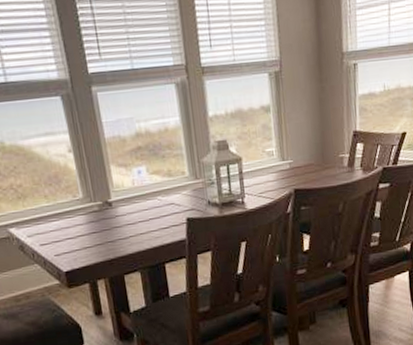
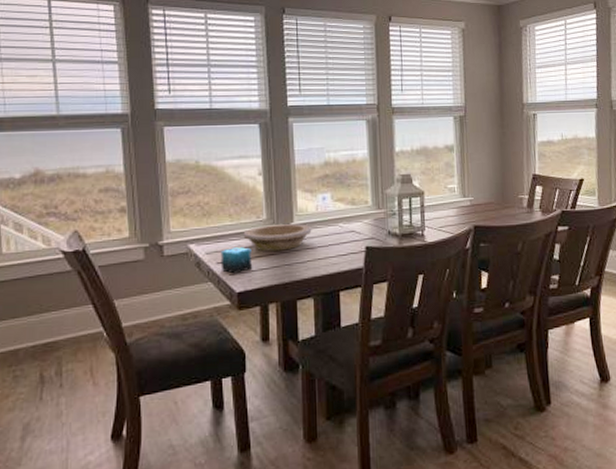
candle: none [42,227,77,255] -> present [220,247,253,274]
bowl: none [61,200,131,230] -> present [243,224,312,252]

